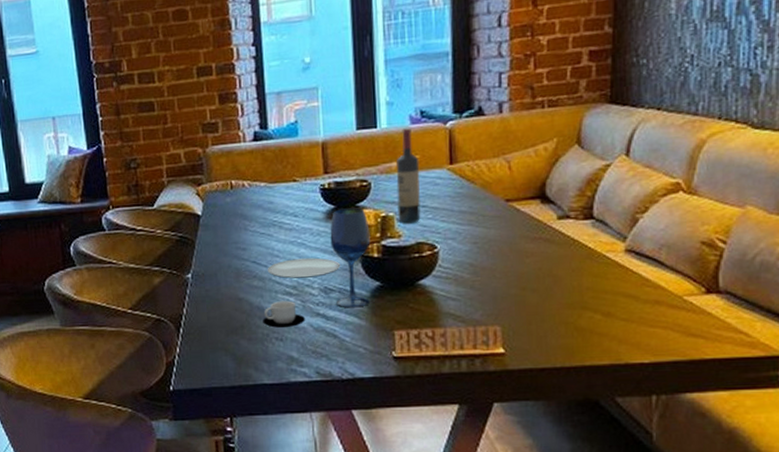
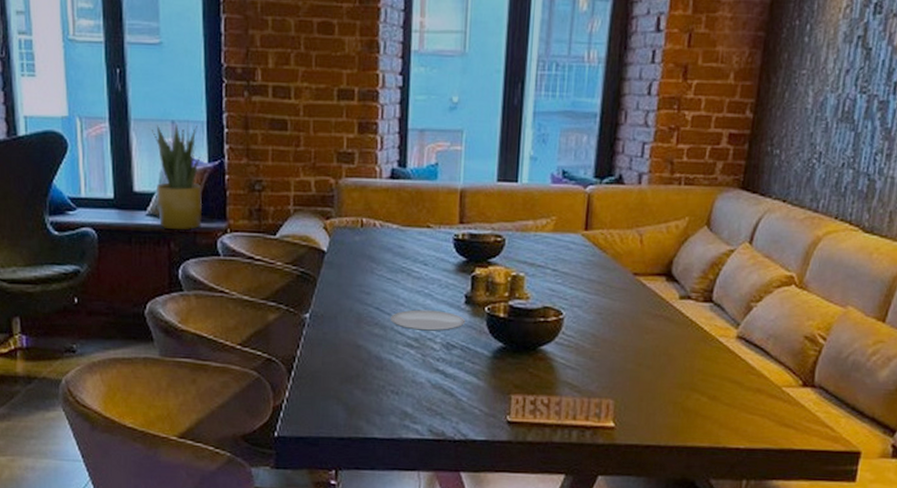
planter: none [36,117,87,213] -> present [152,122,203,230]
cup: present [263,300,306,328] -> none [380,352,424,381]
wineglass: present [330,207,371,308] -> none [457,262,499,368]
wine bottle: present [396,128,421,224] -> none [527,187,556,287]

